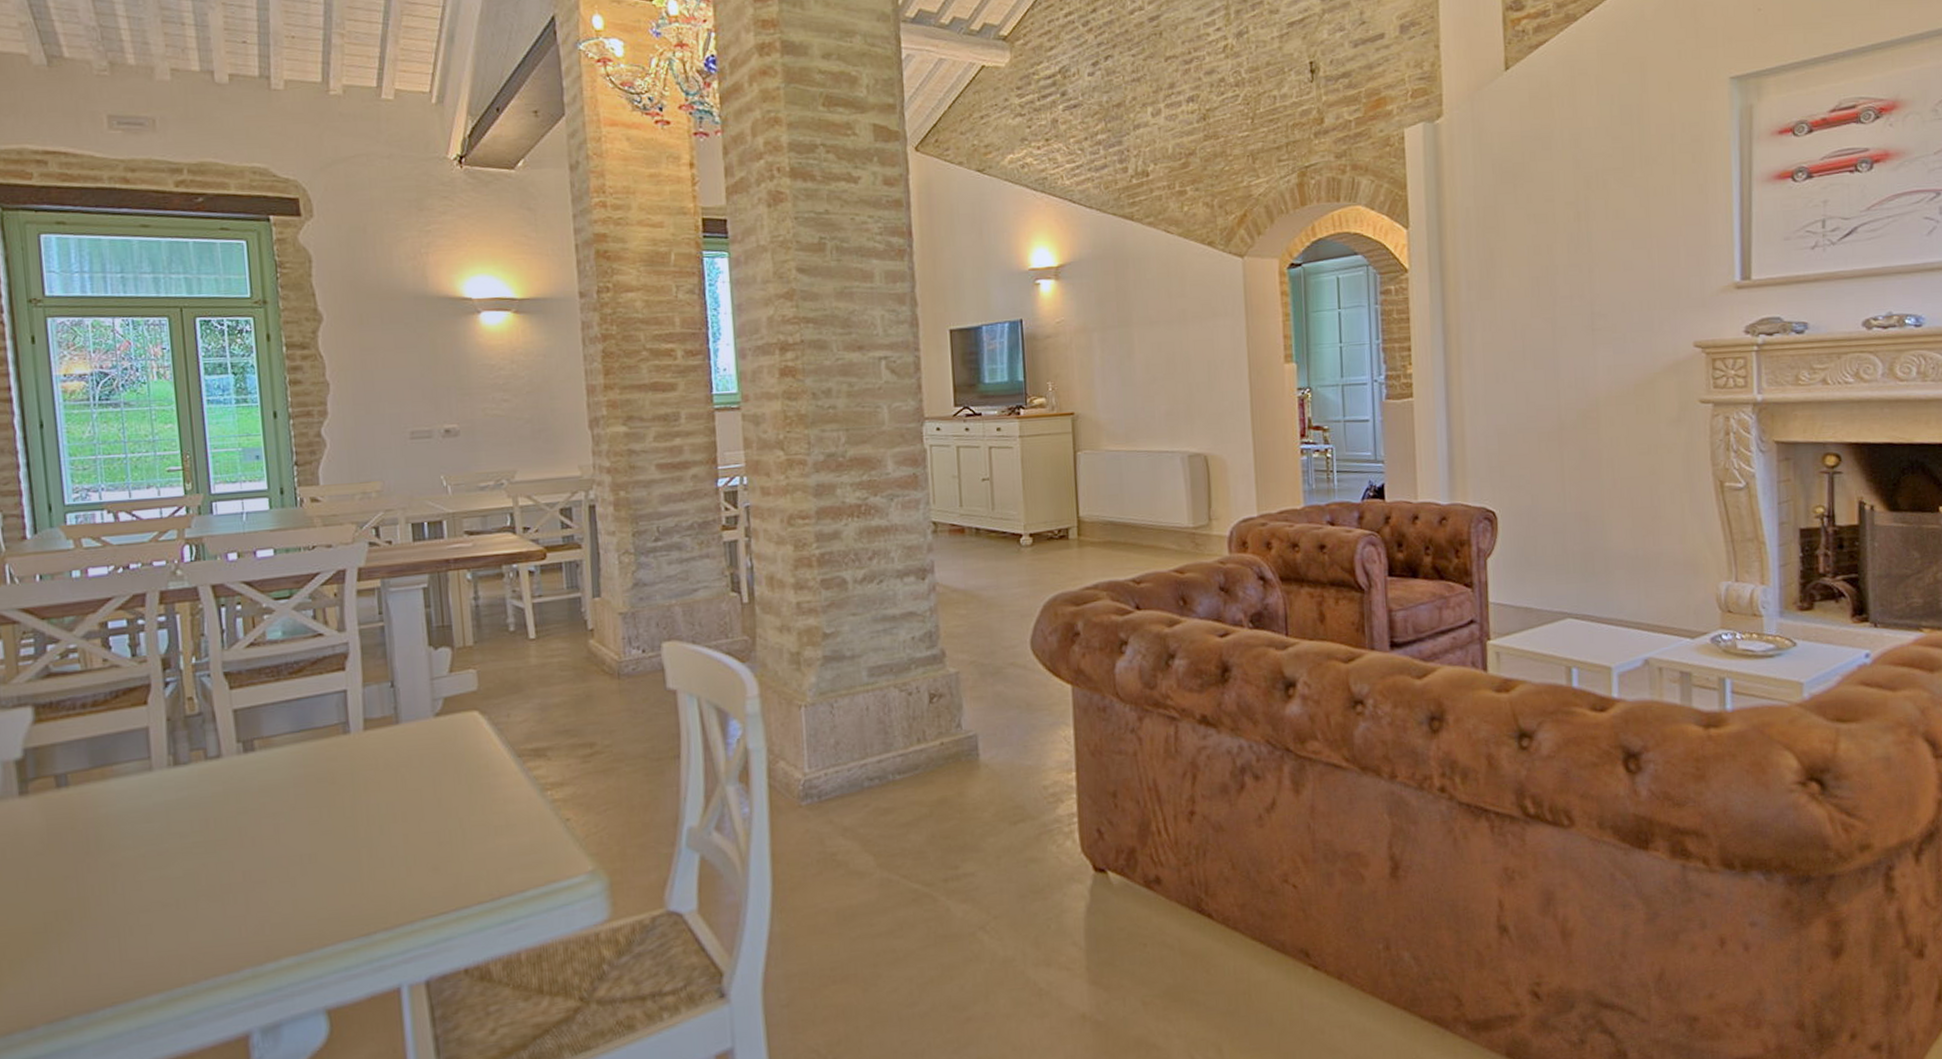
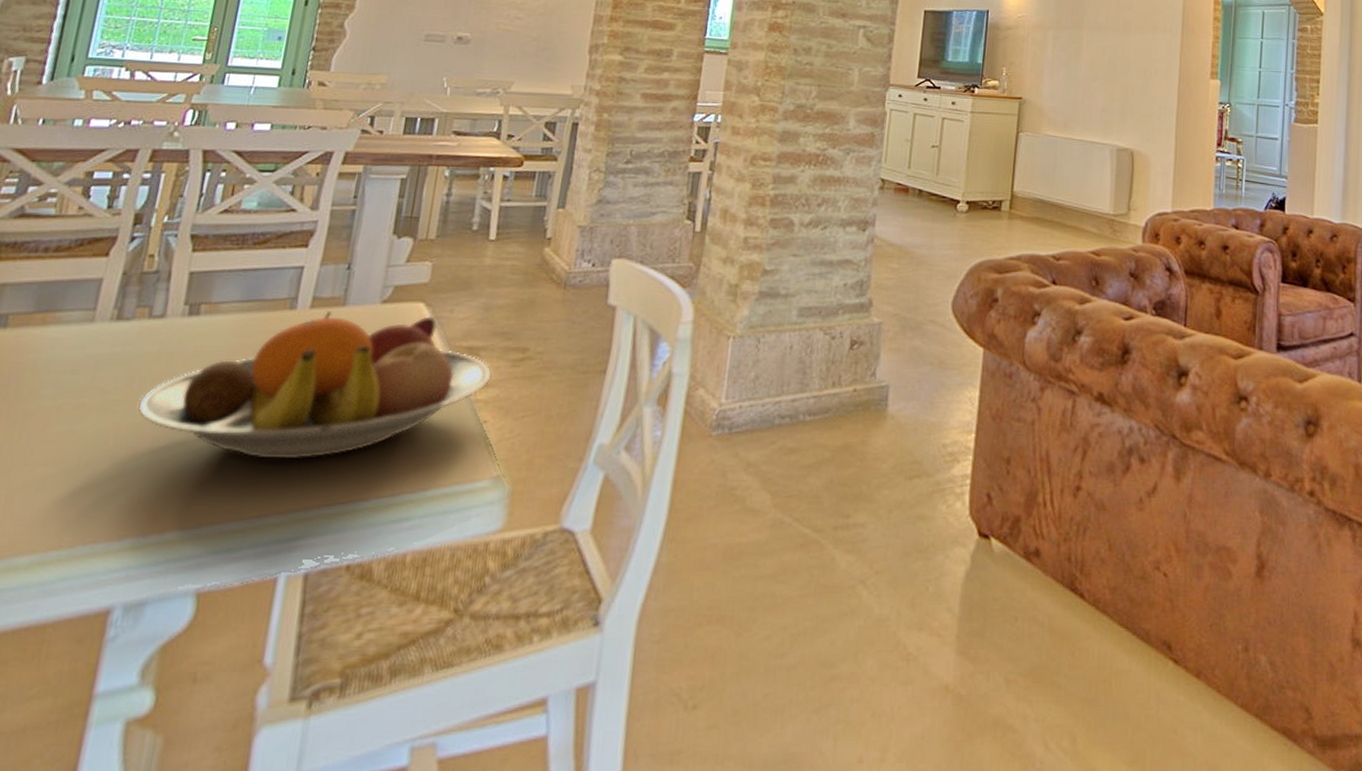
fruit bowl: none [220,723,564,881] -> present [138,311,492,460]

